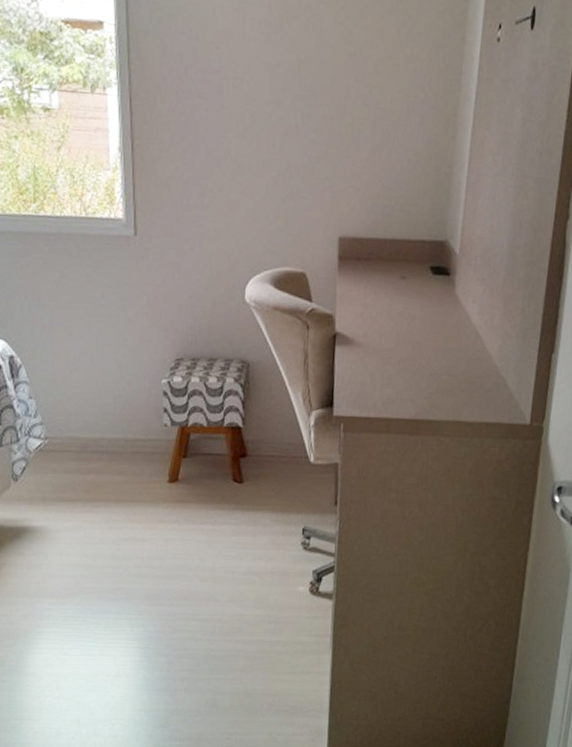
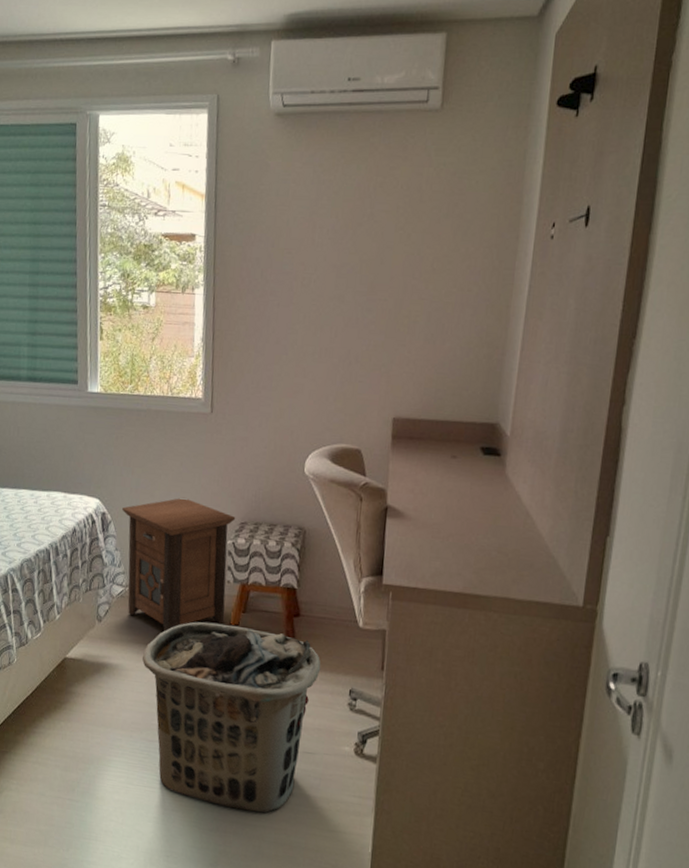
nightstand: none [34,333,170,486] -> present [122,497,236,632]
clothes hamper: none [71,471,272,665] -> present [142,621,321,813]

